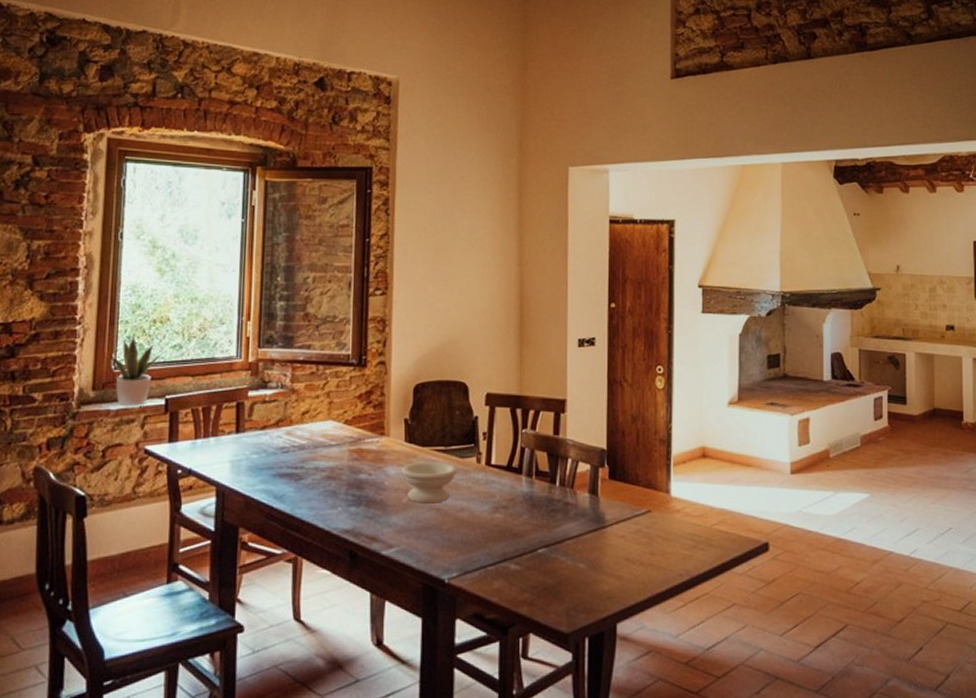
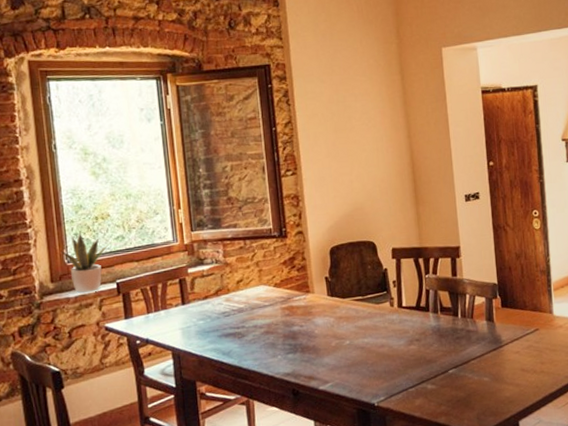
bowl: present [400,461,458,503] -> none [327,309,375,345]

